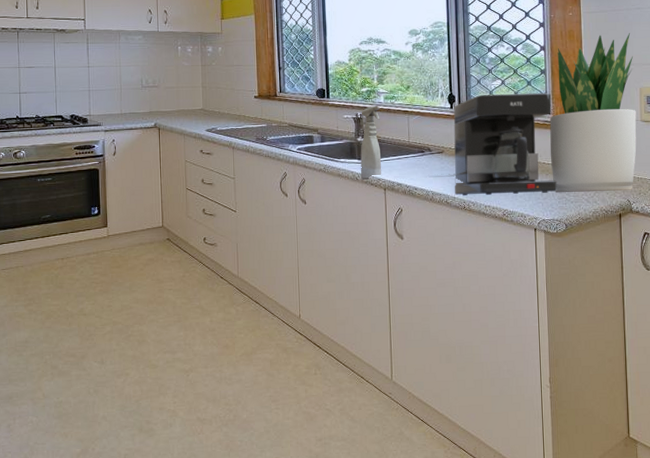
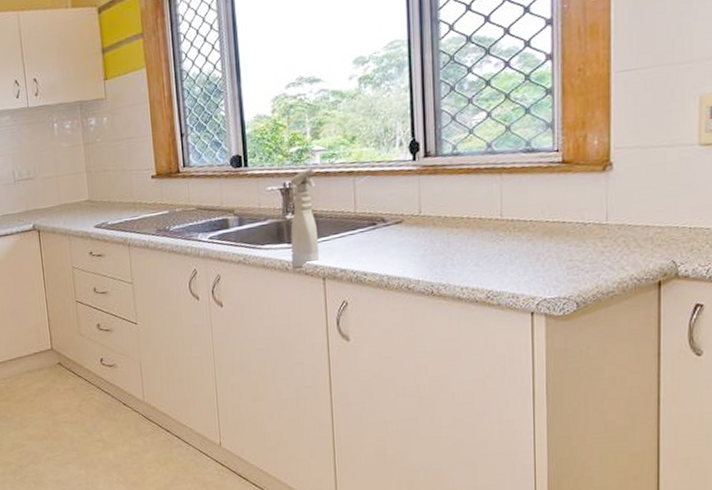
coffee maker: present [454,92,558,196] -> none [417,120,566,278]
planter: present [549,32,637,193] -> none [556,13,692,261]

